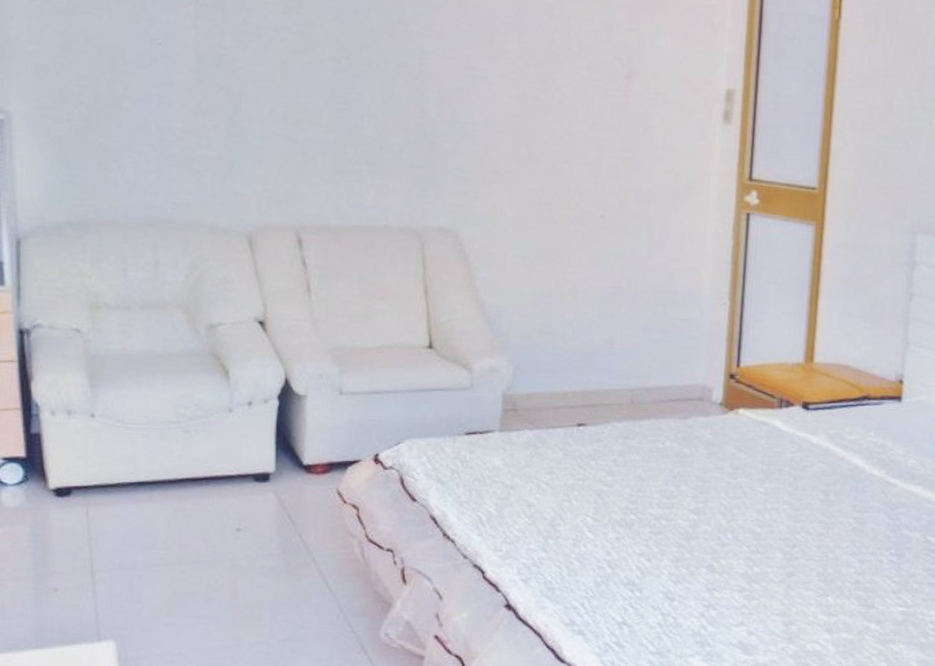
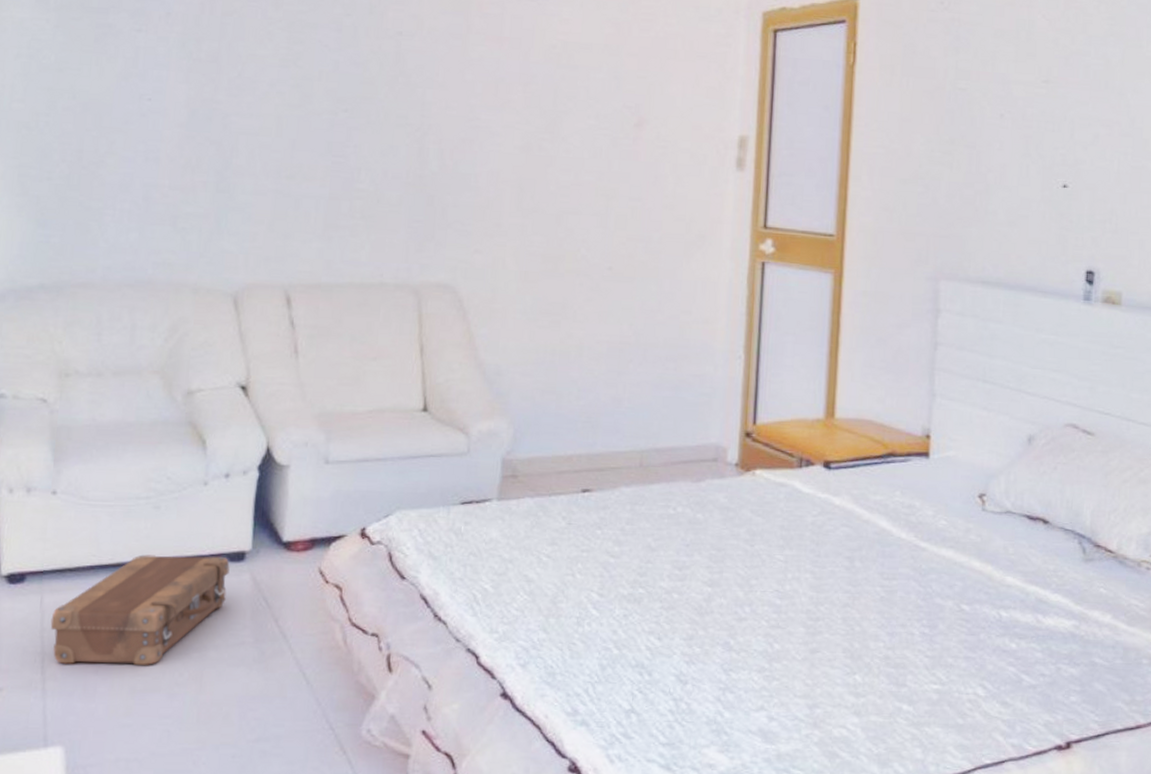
suitcase: none [96,473,256,572] -> present [50,554,230,665]

